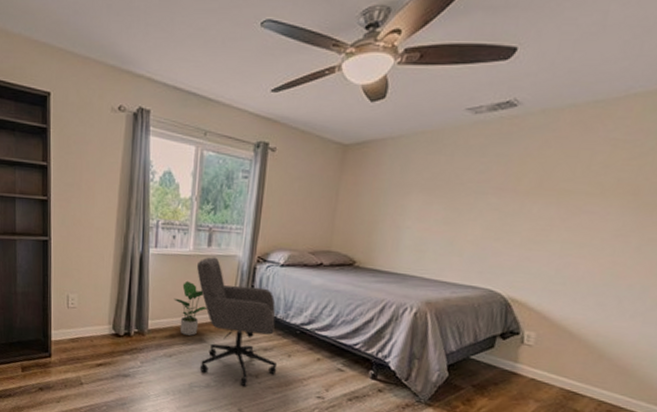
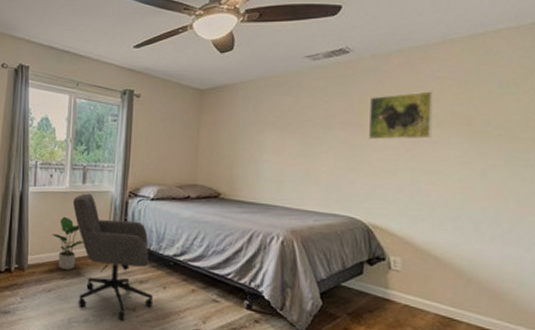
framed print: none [522,154,603,209] -> present [368,91,433,140]

